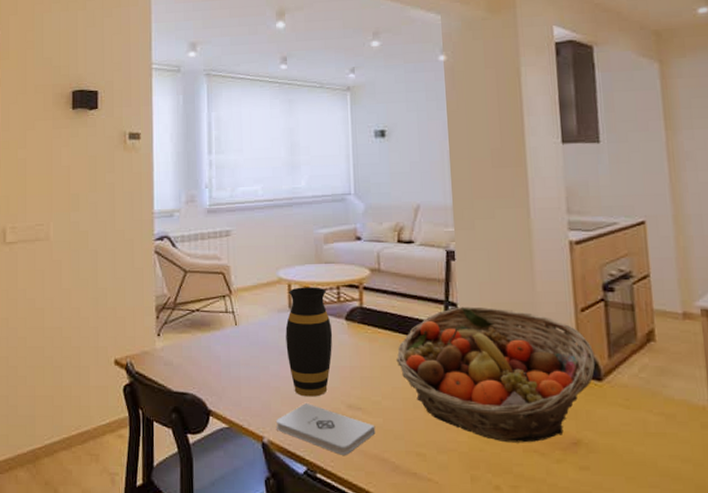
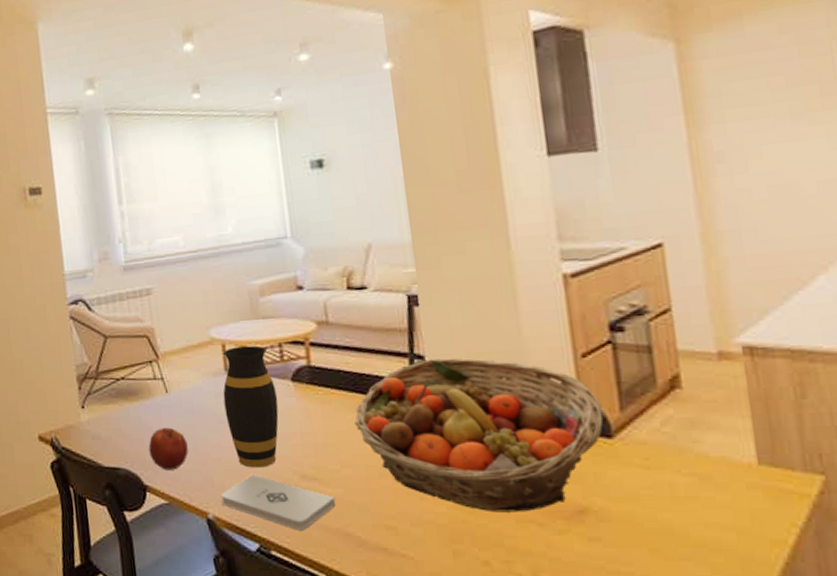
apple: none [215,357,251,396] -> present [148,427,189,470]

